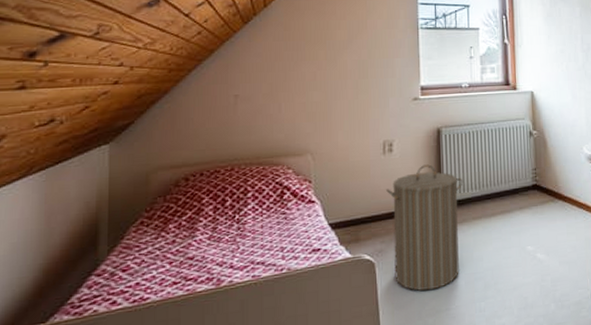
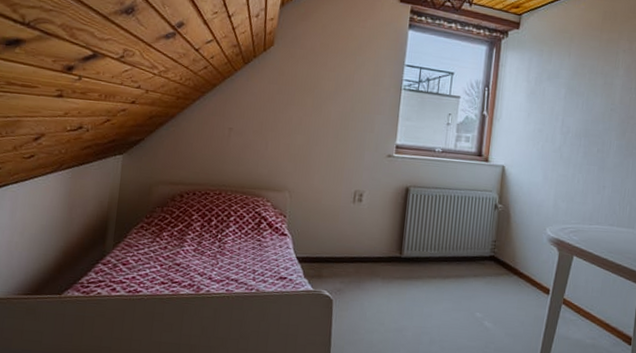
laundry hamper: present [386,164,463,291] -> none [349,218,424,335]

